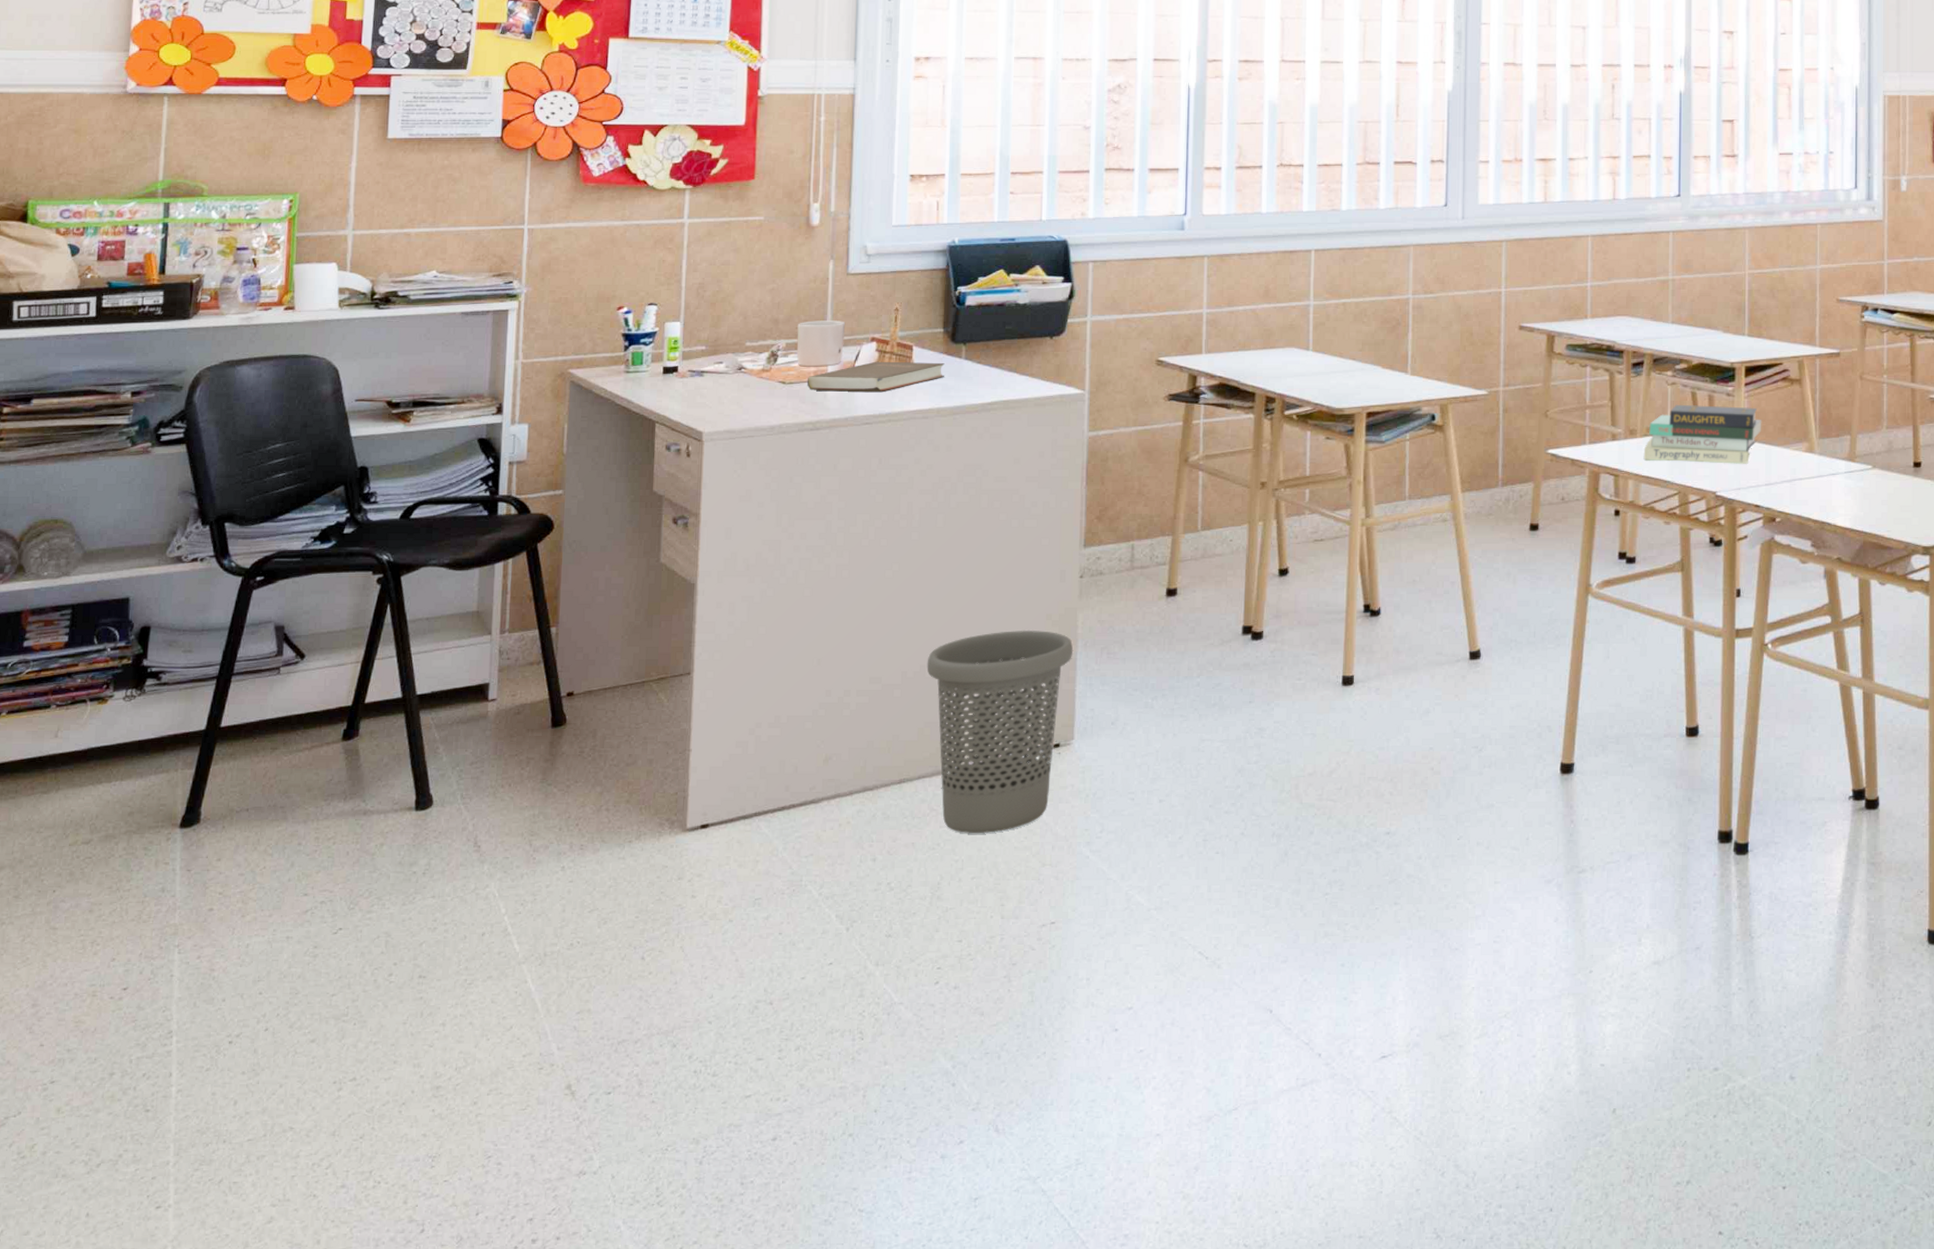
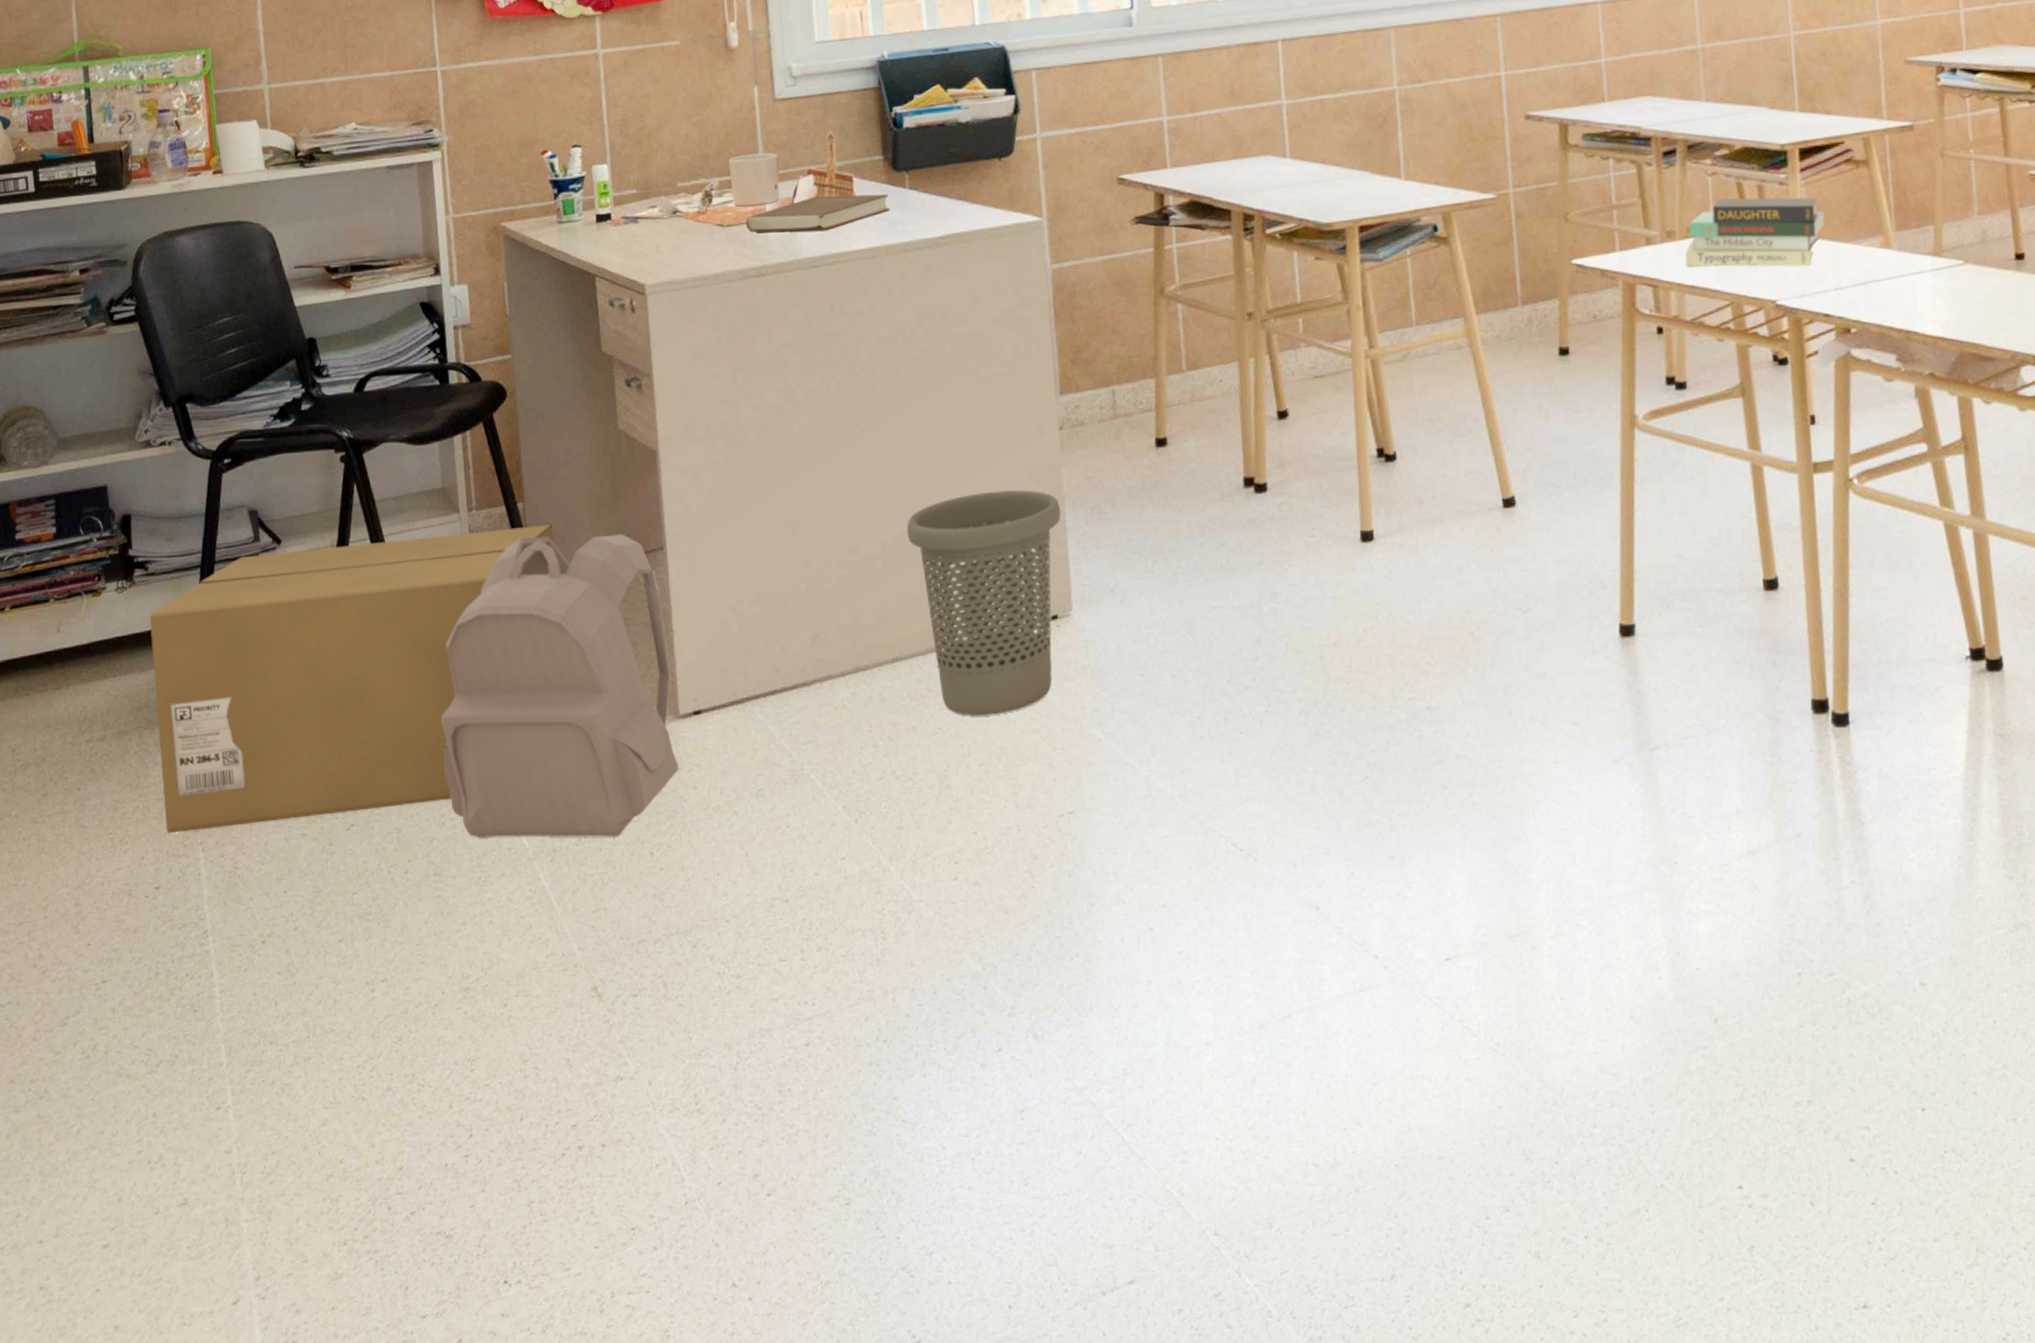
box: none [142,648,583,936] -> present [149,524,554,834]
backpack: none [442,658,682,942] -> present [440,534,679,837]

